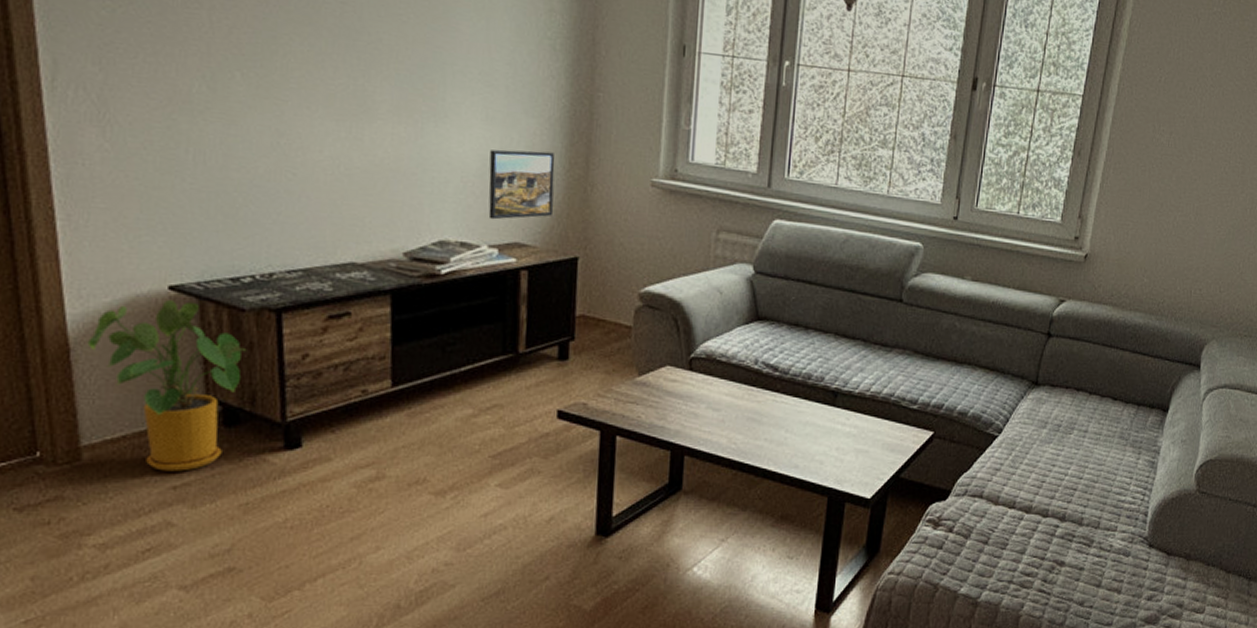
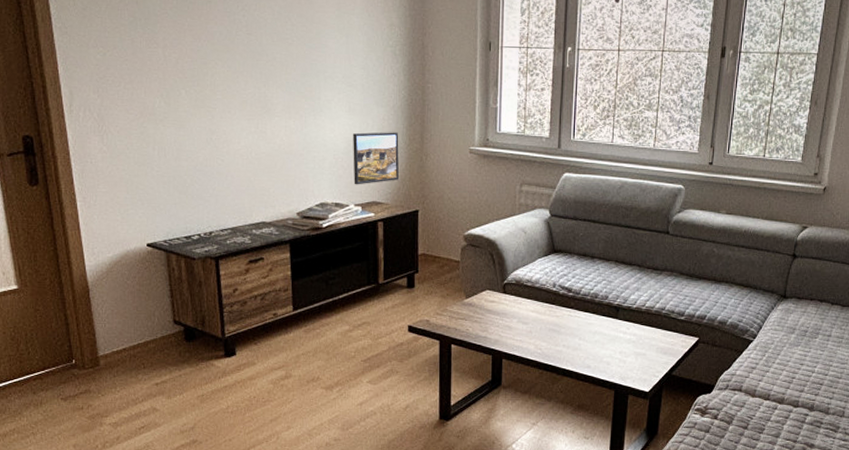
house plant: present [87,300,245,472] -> none [99,254,197,373]

